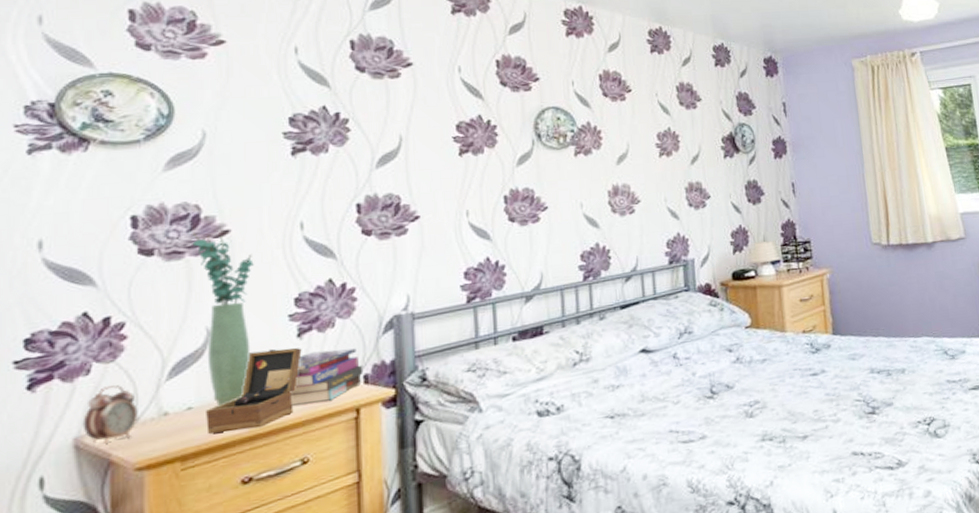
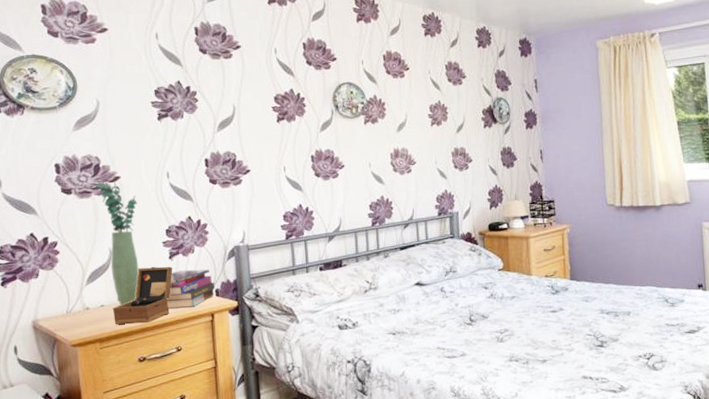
alarm clock: present [82,385,138,444] -> none [36,286,71,326]

